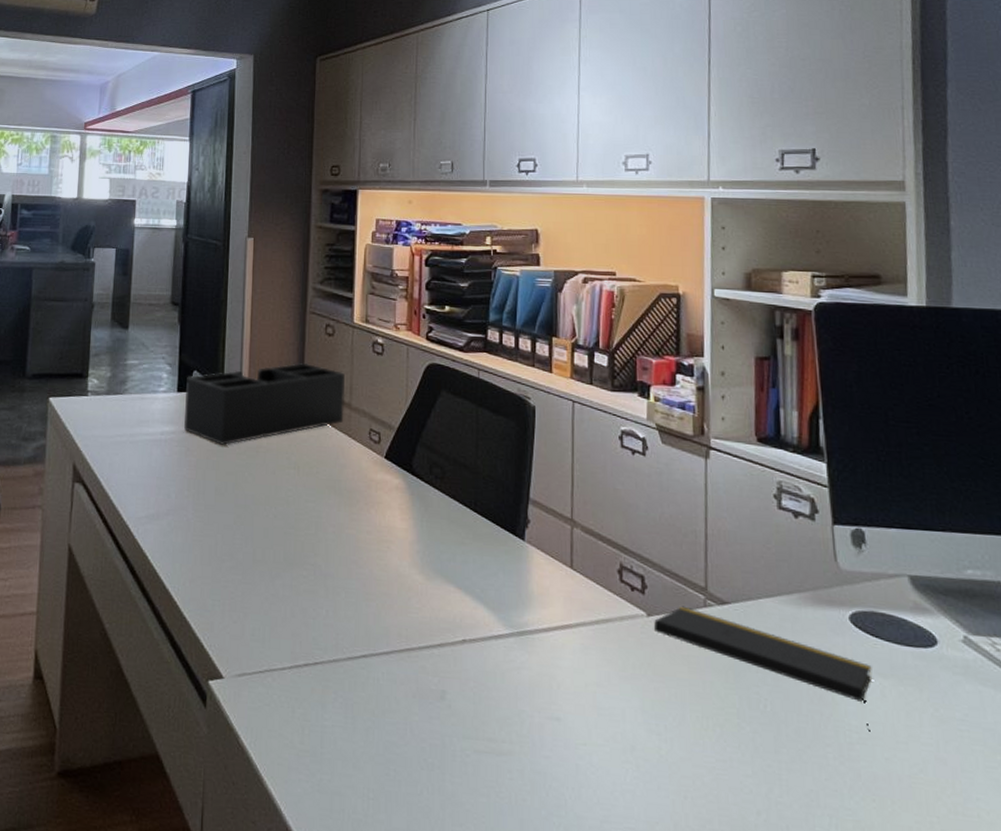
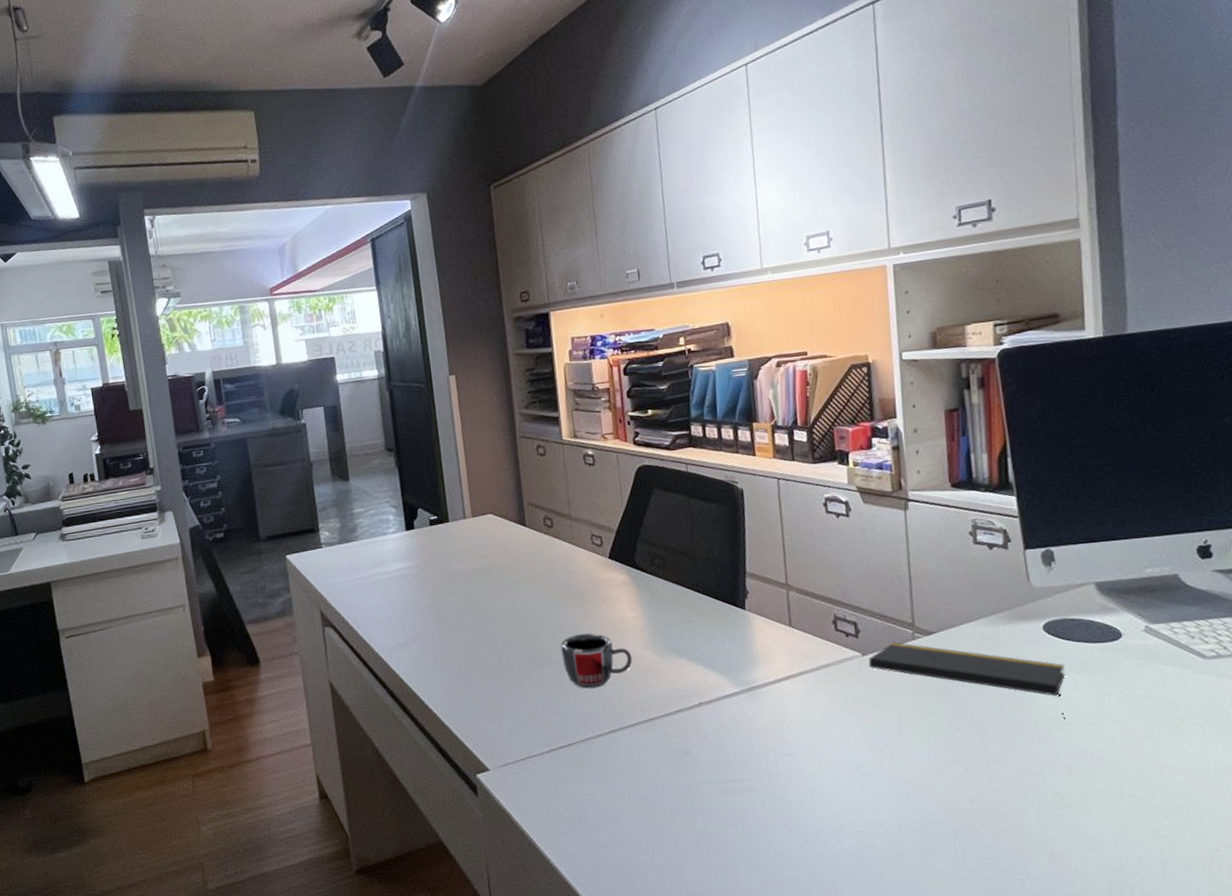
desk organizer: present [184,363,346,445] -> none [412,484,566,572]
mug: none [320,537,396,603] -> present [560,633,633,689]

